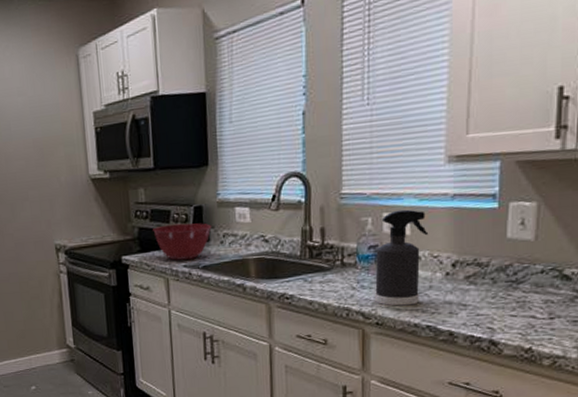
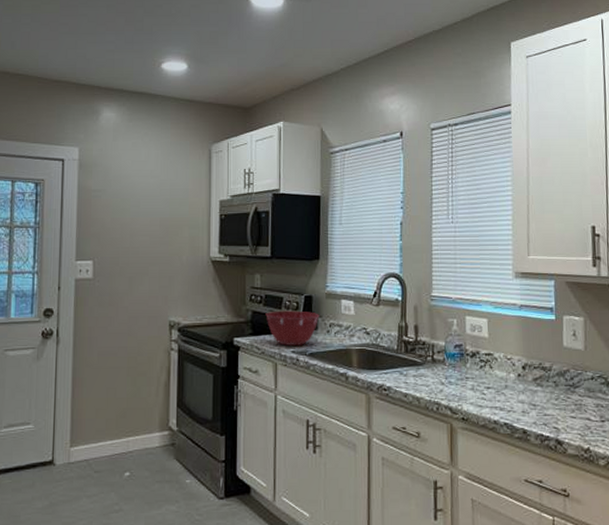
spray bottle: present [374,209,429,306] -> none [460,314,503,403]

